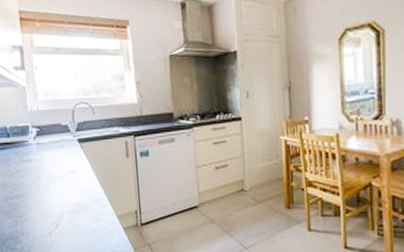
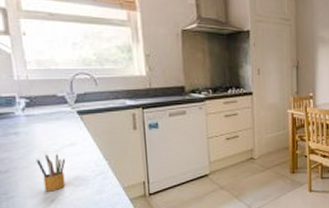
pencil box: none [44,180,69,217] -> present [36,153,66,192]

